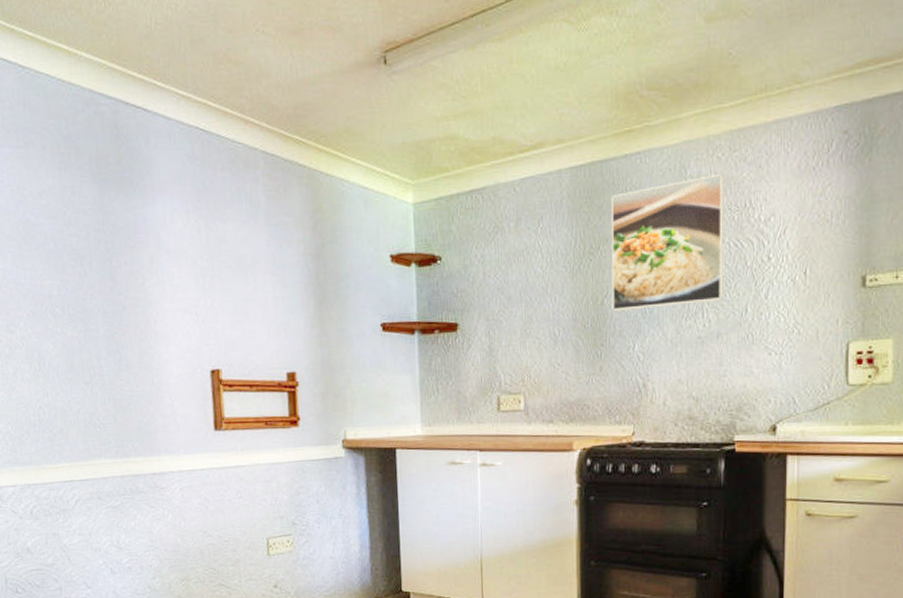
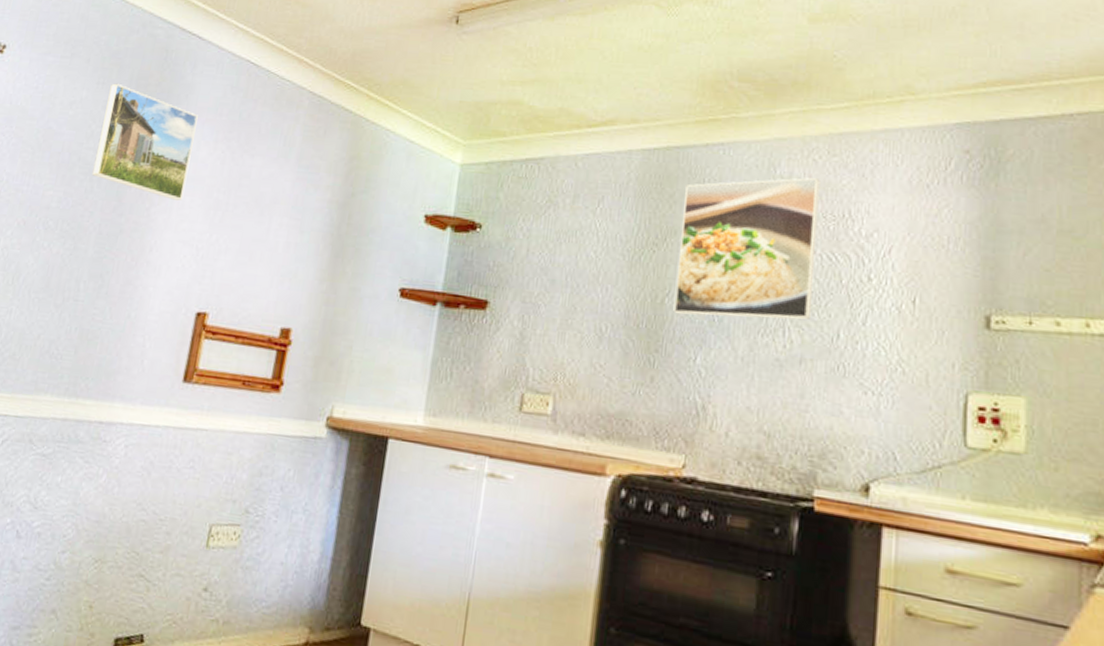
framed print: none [73,167,171,273] -> present [92,83,198,200]

